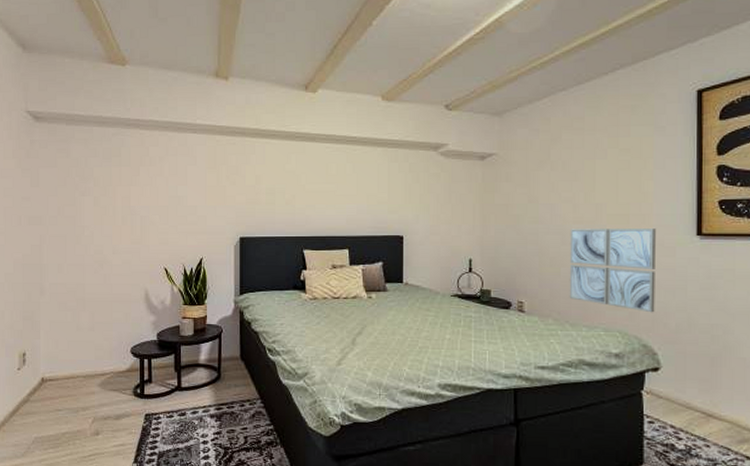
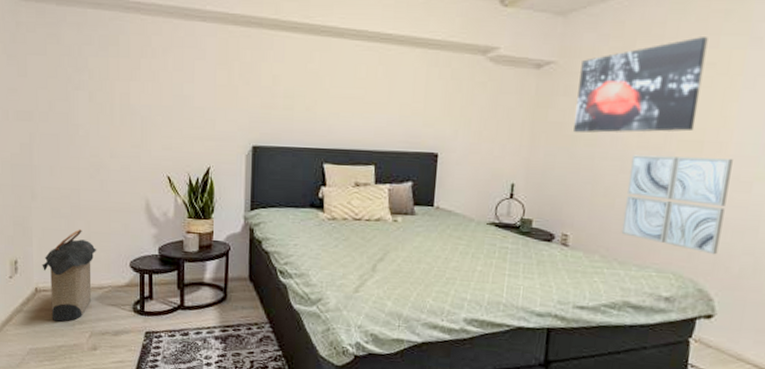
laundry hamper: none [48,320,100,409] -> present [42,229,97,322]
wall art: none [518,128,621,213] -> present [574,37,708,133]

